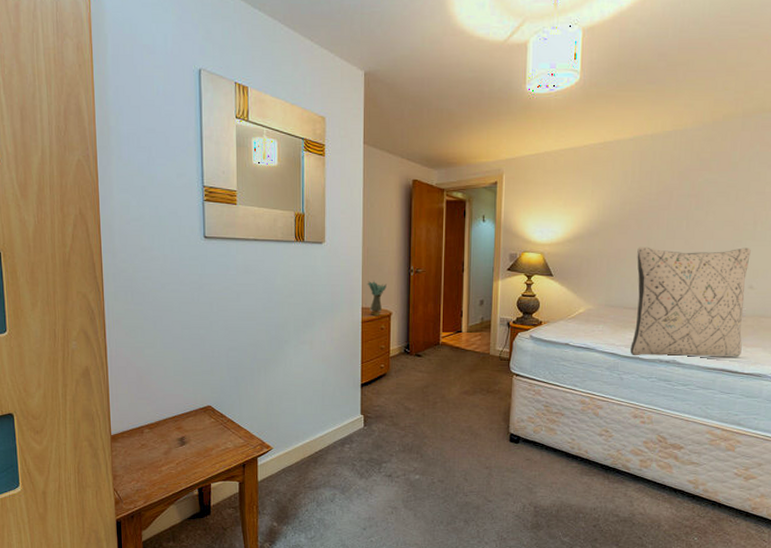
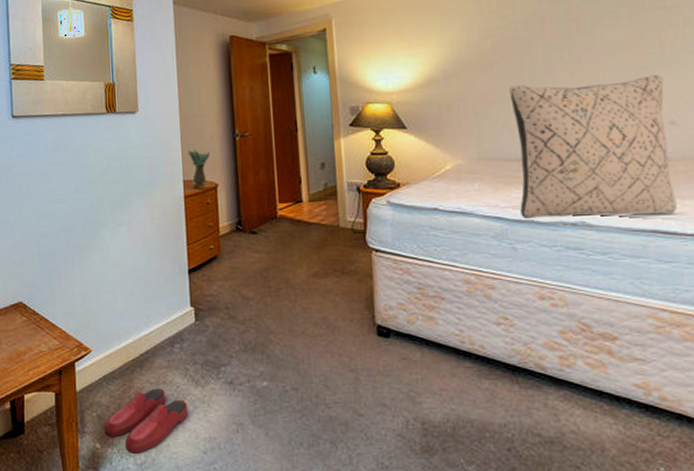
slippers: none [282,479,353,530] -> present [105,388,188,454]

